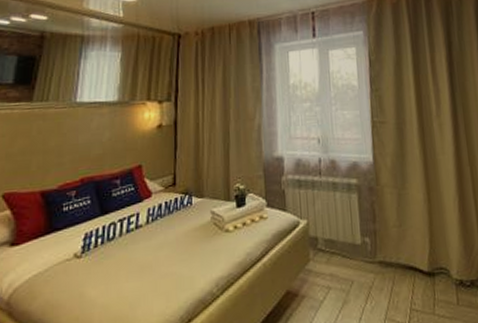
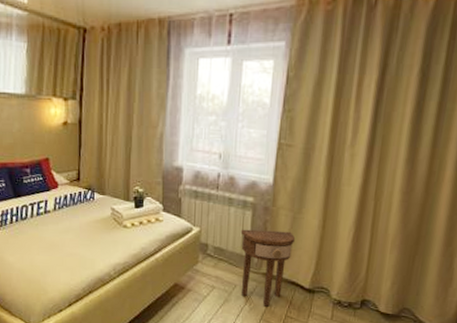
side table: none [349,210,405,302] -> present [240,229,296,307]

